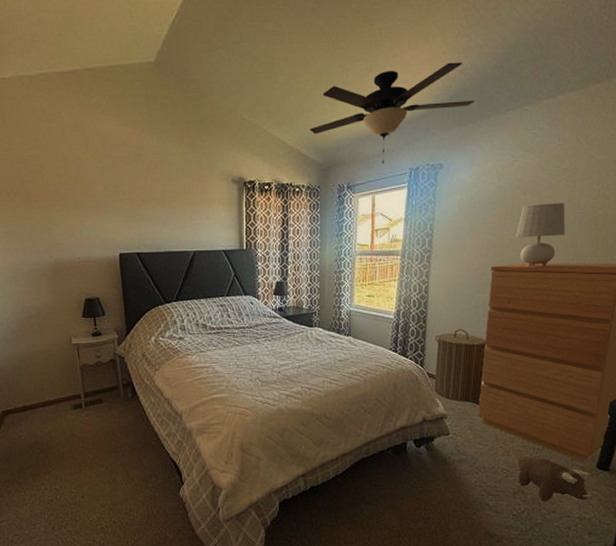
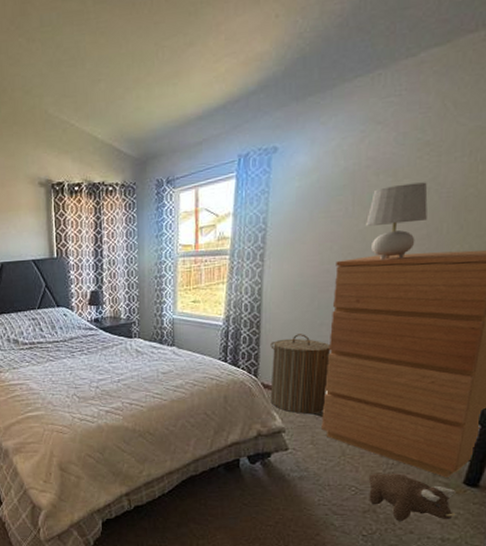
ceiling fan: present [310,62,475,164] -> none [122,24,316,153]

